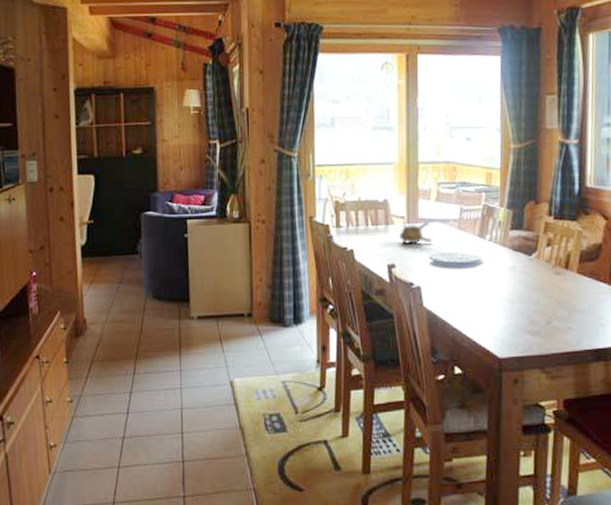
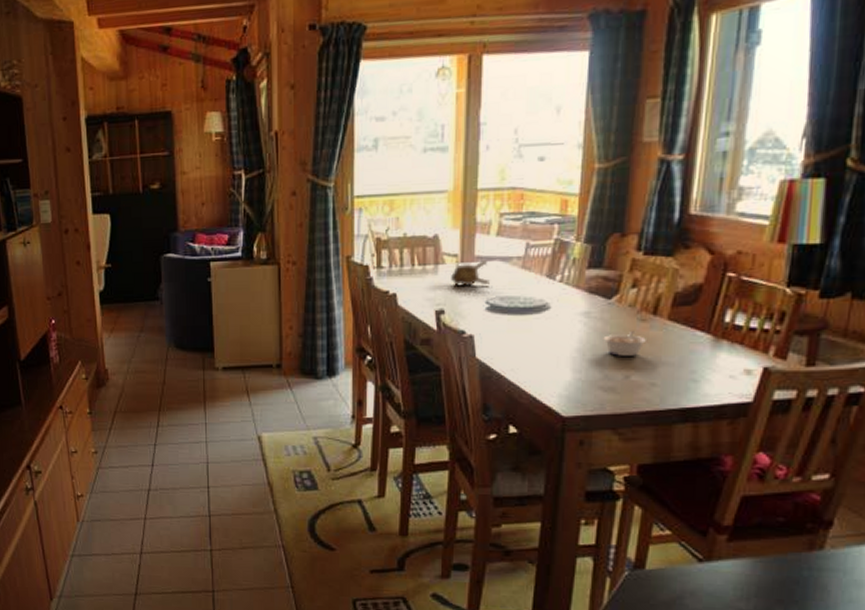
legume: none [527,282,561,304] -> present [603,330,646,356]

